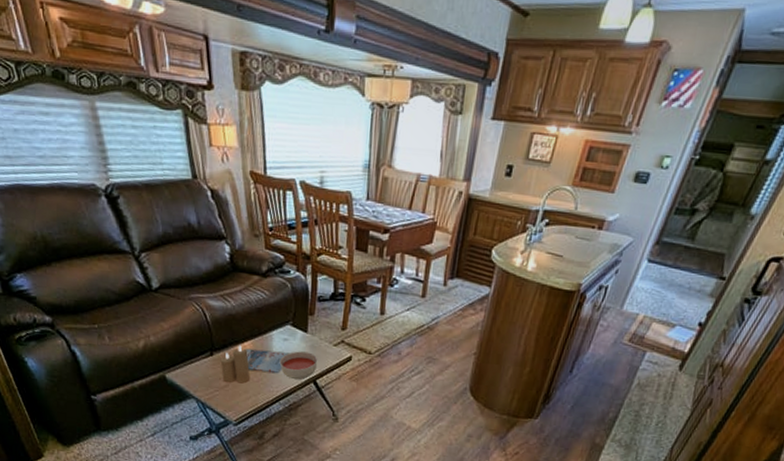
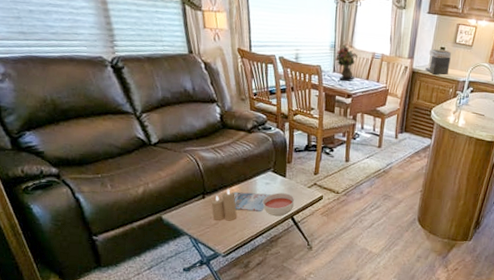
bouquet: none [370,163,399,213] -> present [335,44,358,82]
coffee maker: none [486,167,521,203] -> present [425,49,451,75]

